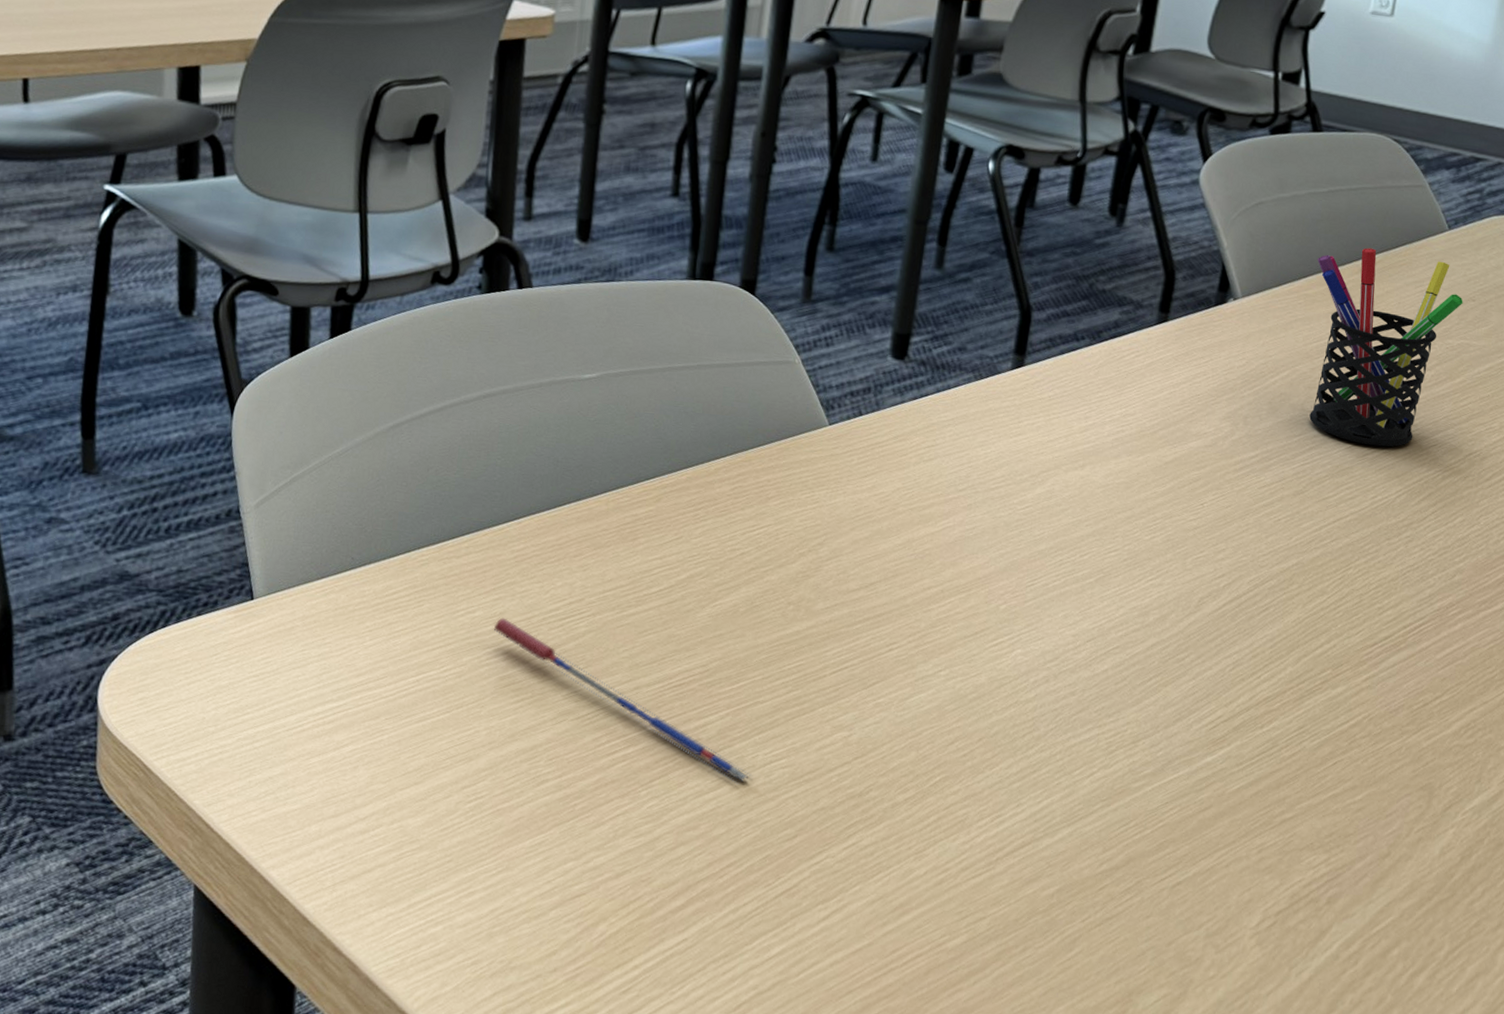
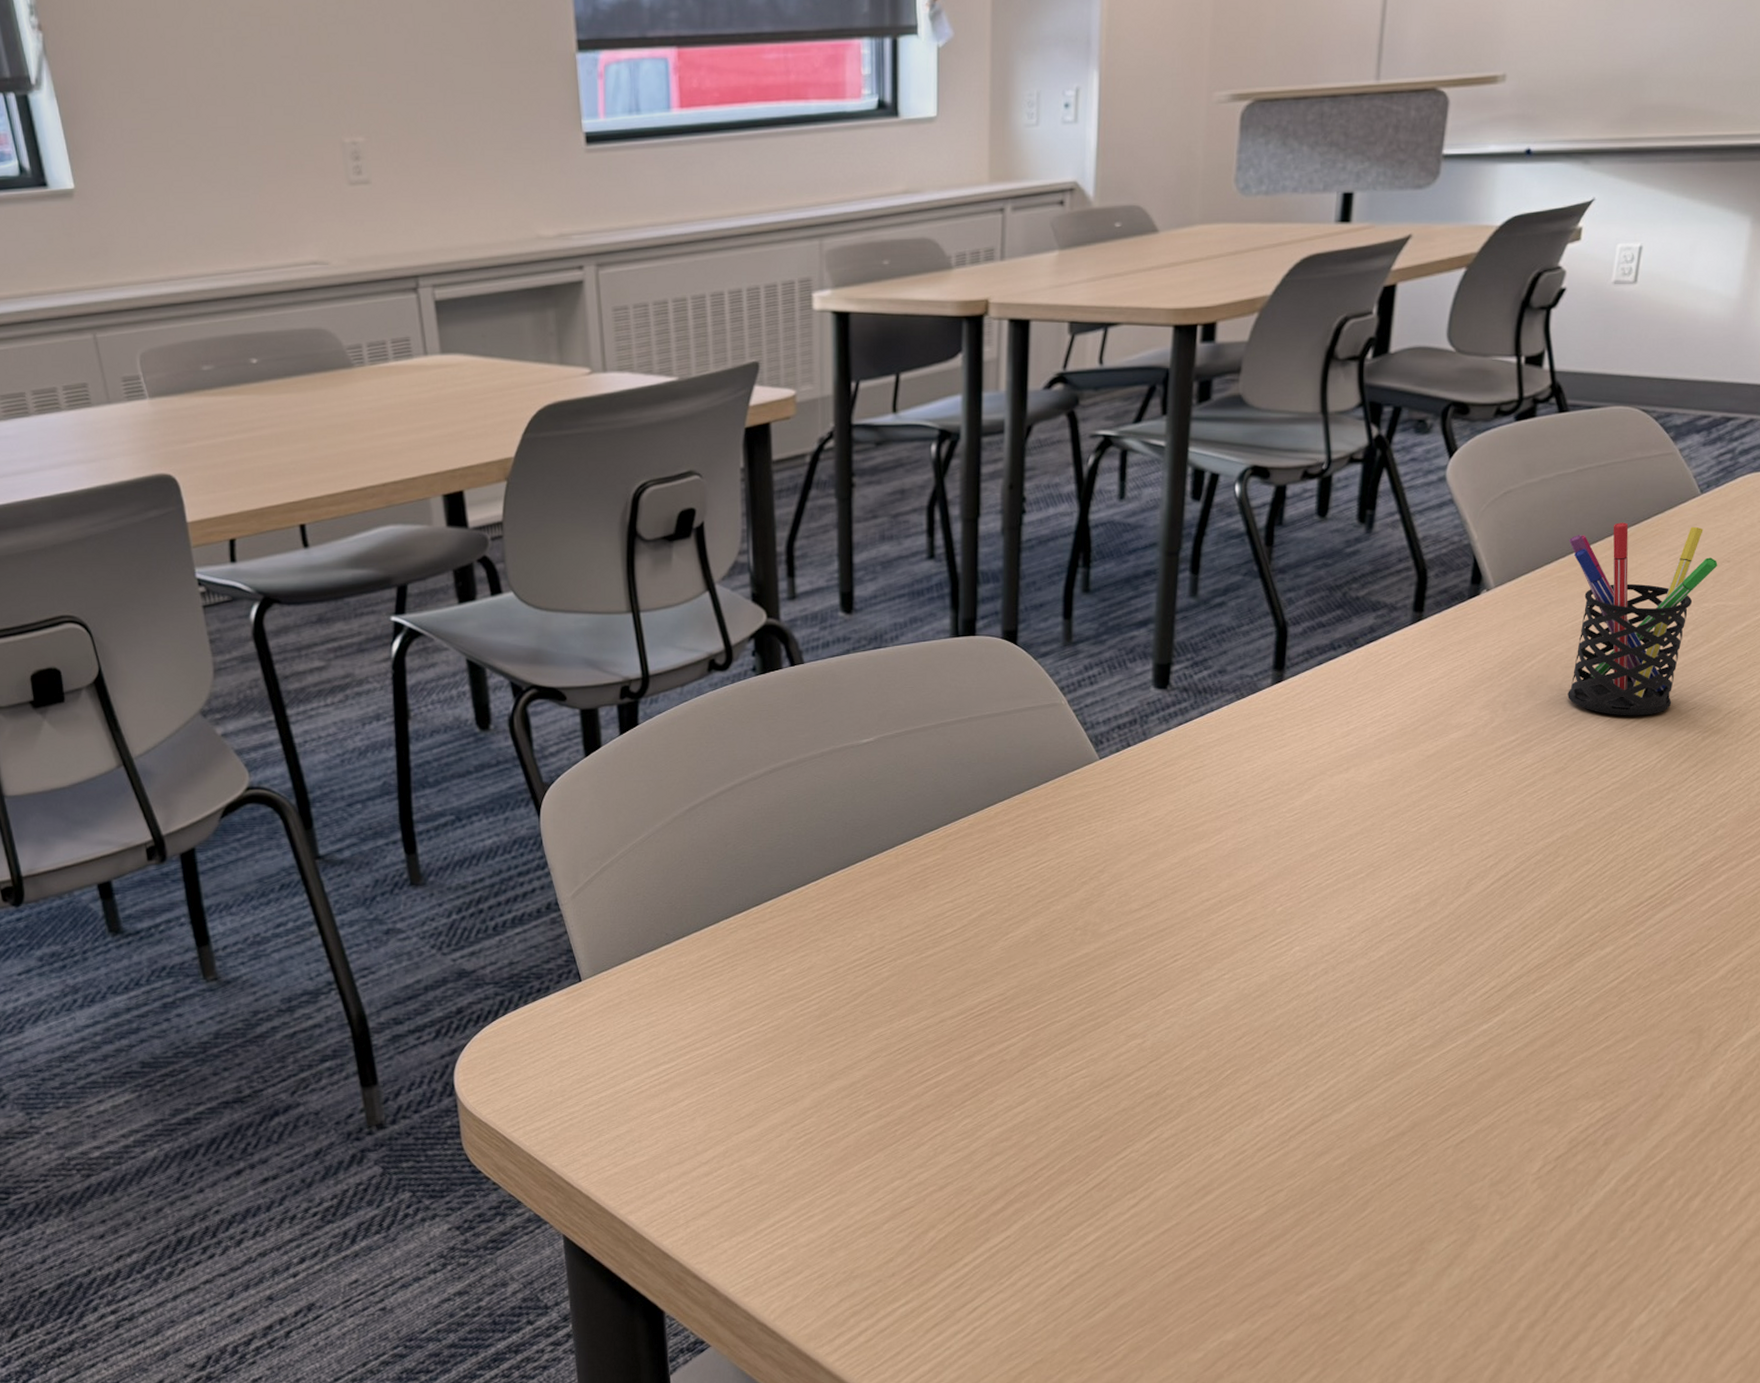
pen: present [493,617,752,785] -> none [803,972,1055,1097]

